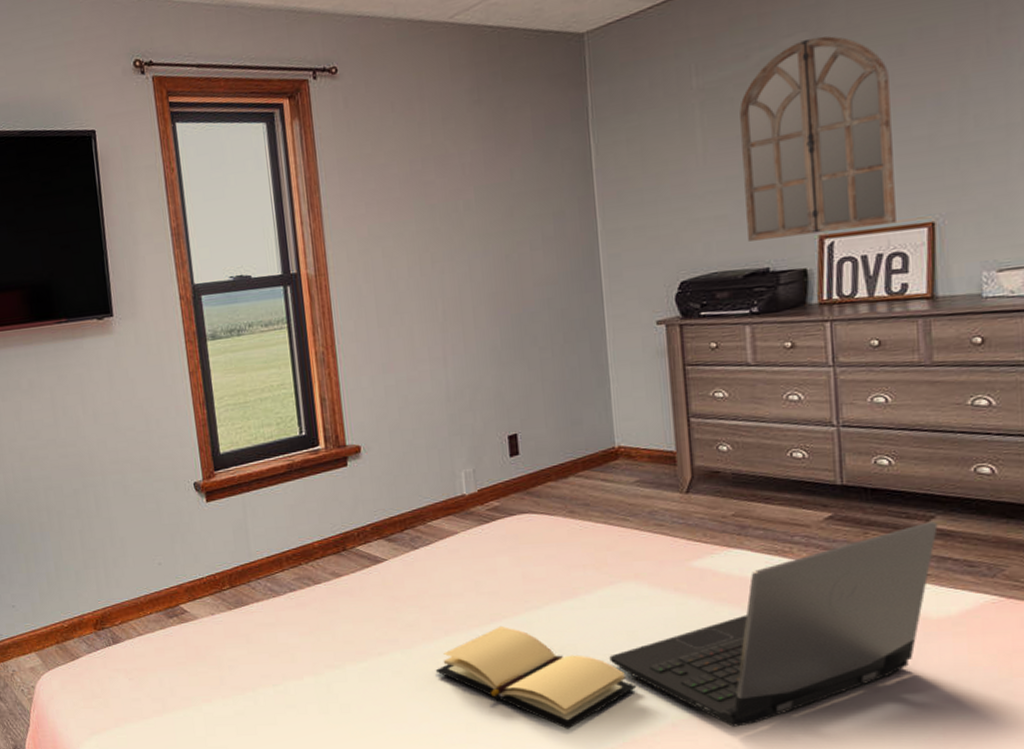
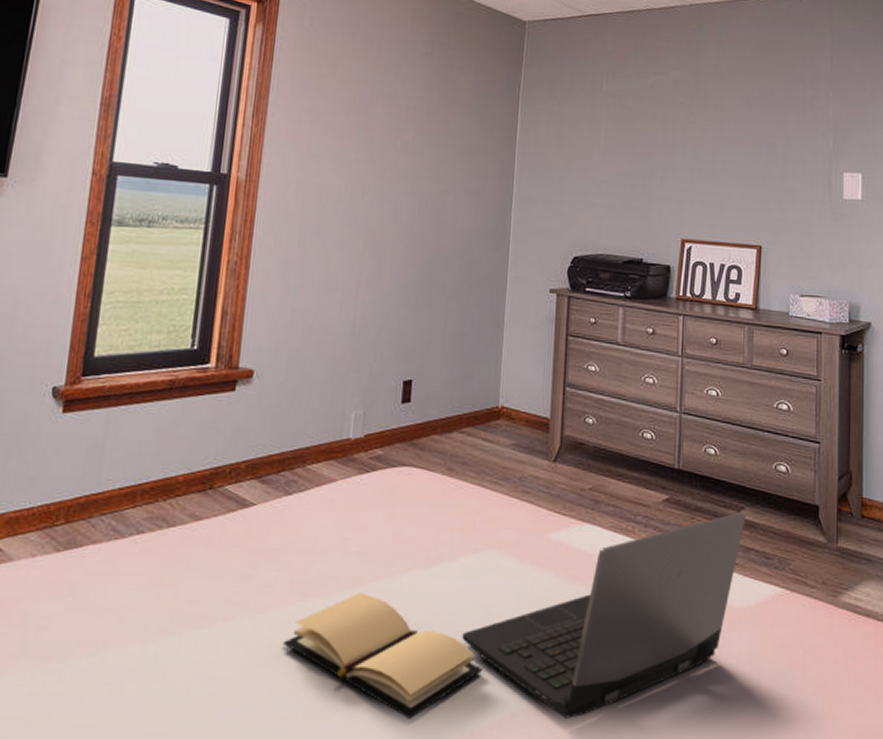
home mirror: present [739,36,896,241] -> none [630,75,740,241]

